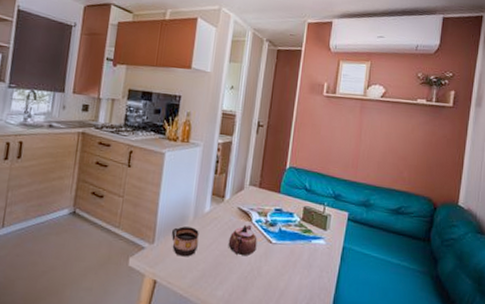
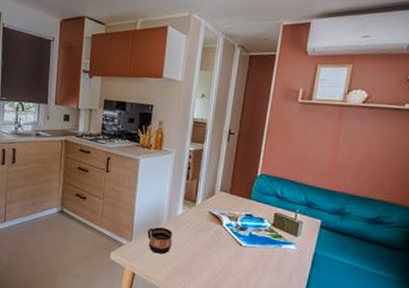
teapot: present [228,224,258,256] -> none [200,227,228,257]

